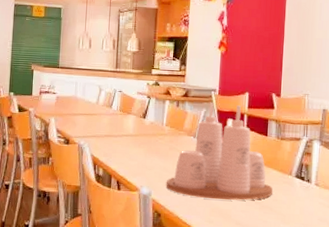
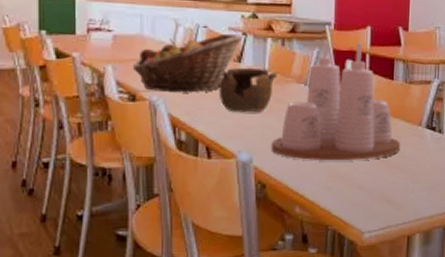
fruit basket: none [69,96,148,140] -> present [133,33,243,93]
teapot: none [128,122,173,157] -> present [218,68,278,113]

